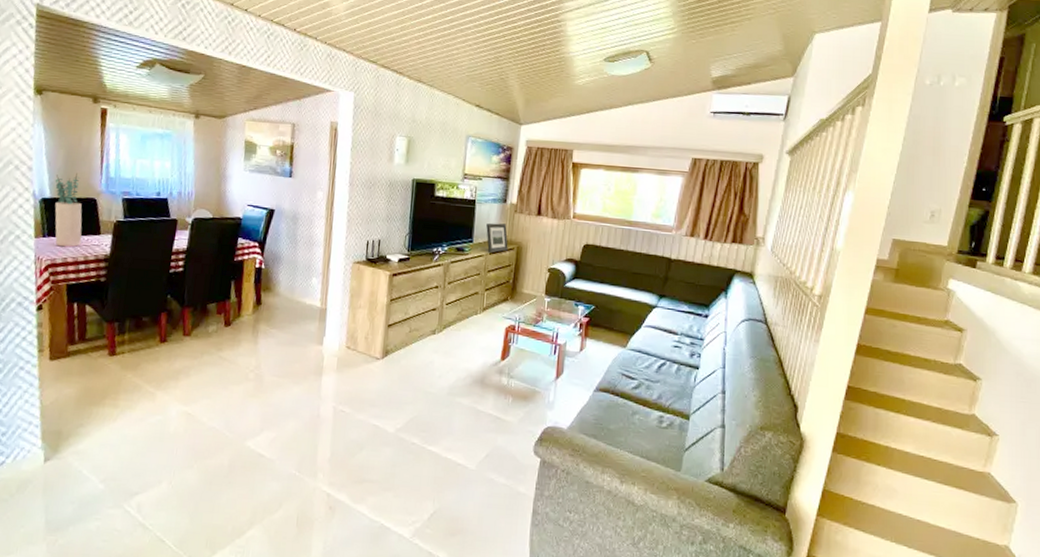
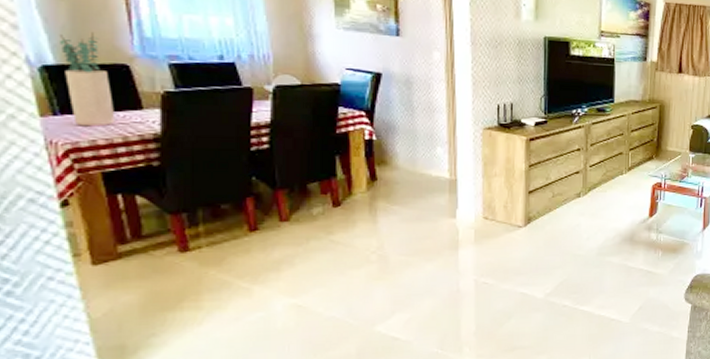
picture frame: present [486,223,508,253] -> none [627,81,651,112]

